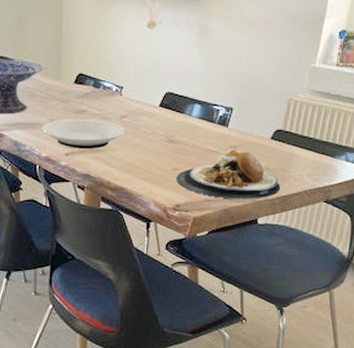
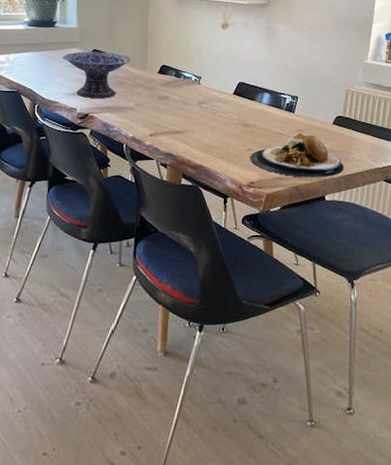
plate: present [41,118,125,148] -> none [129,103,203,130]

